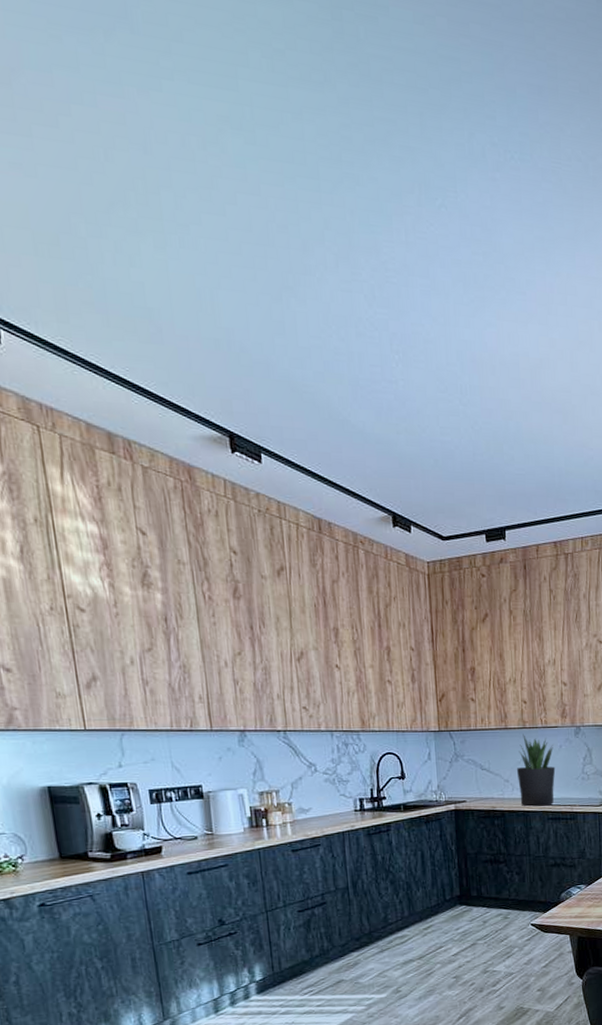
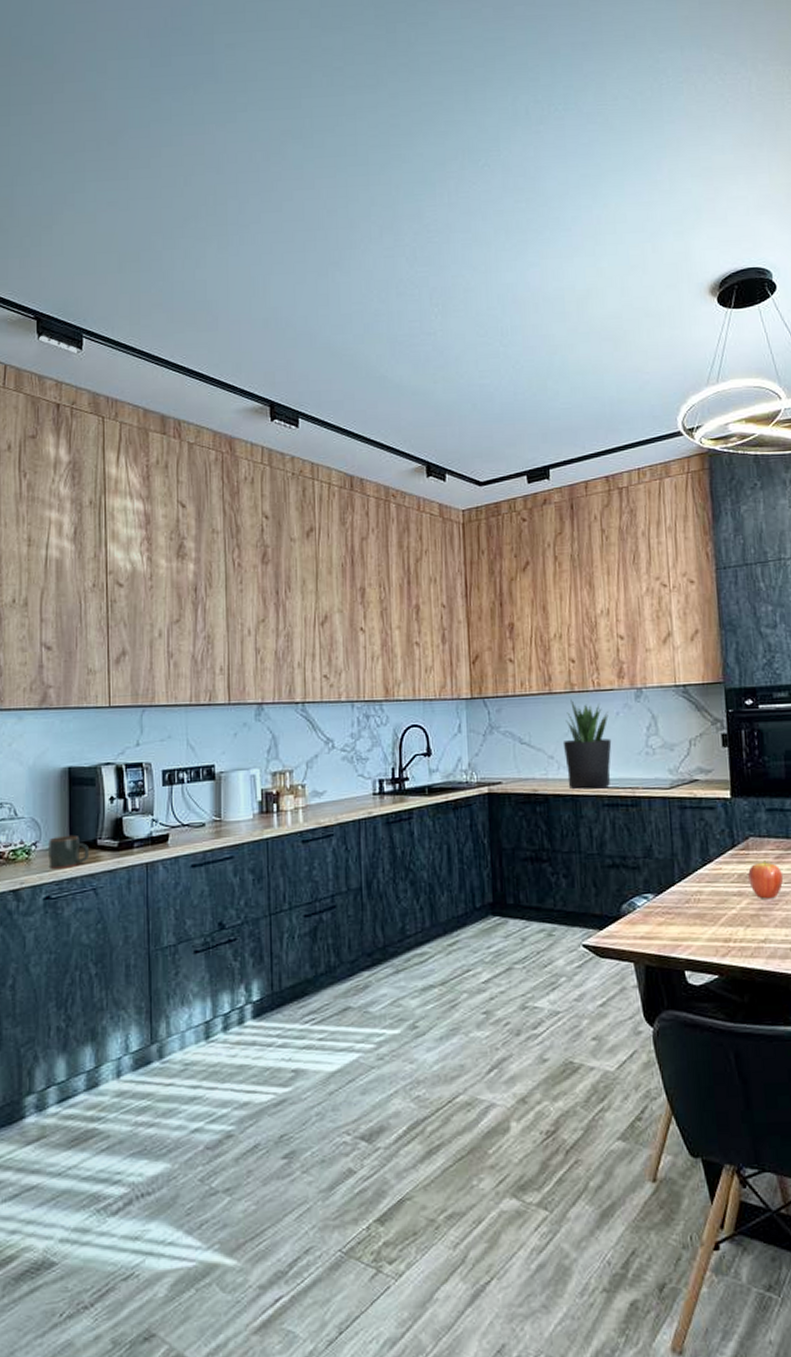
mug: none [35,849,81,880] -> present [48,836,88,870]

